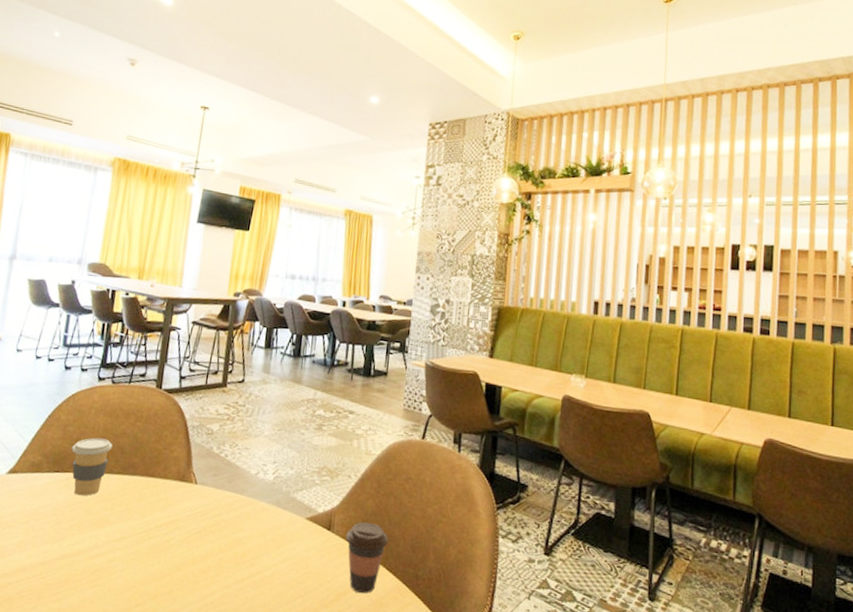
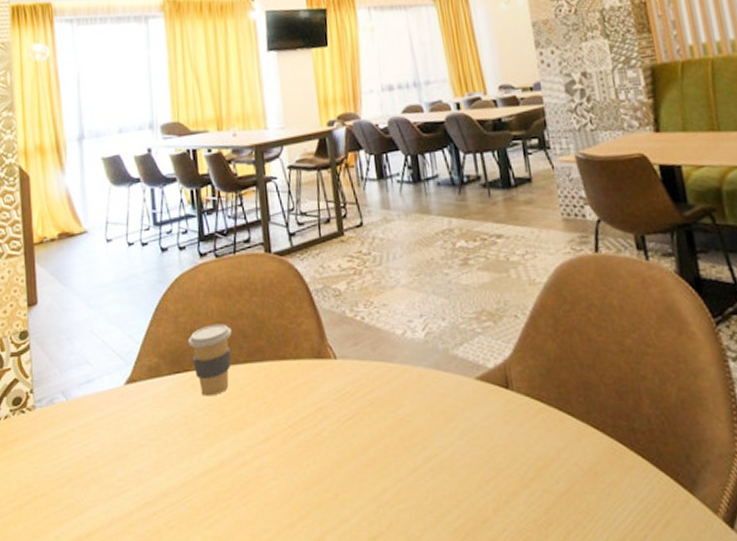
coffee cup: present [346,522,389,594] -> none [529,370,585,463]

